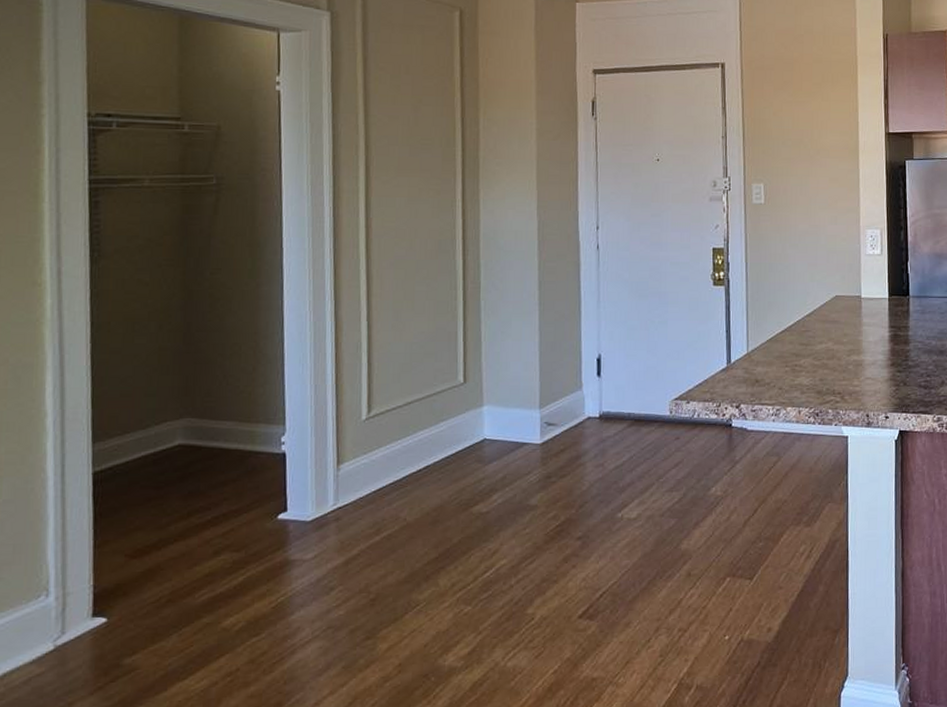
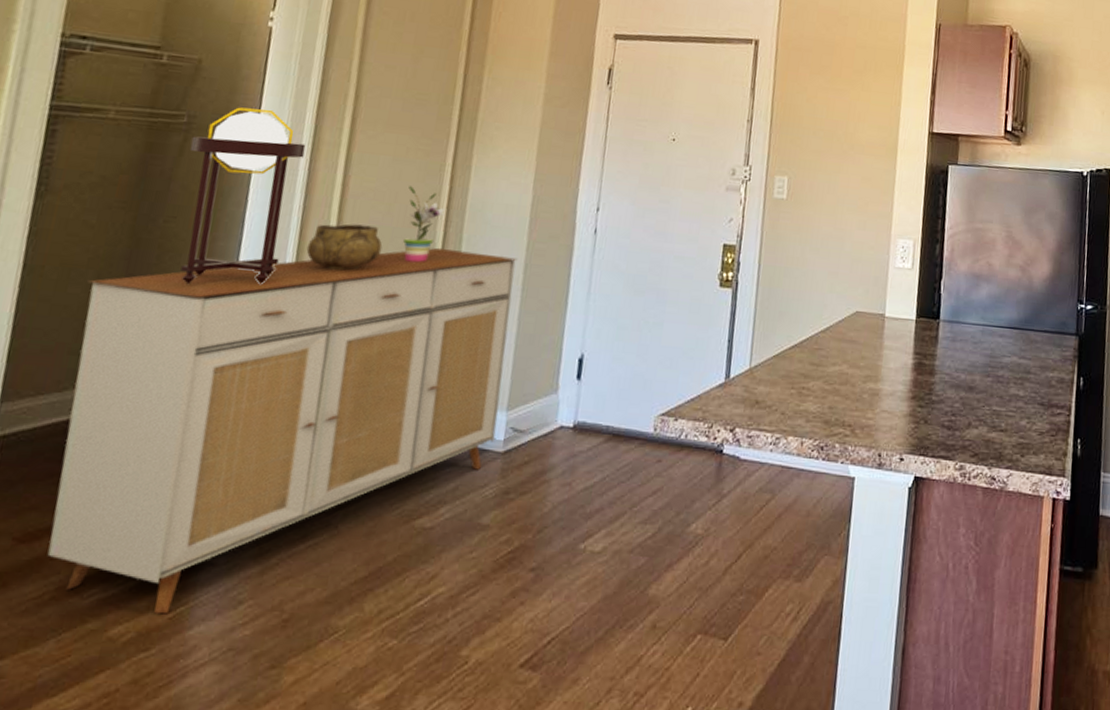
sideboard: none [151,274,533,605] -> present [47,247,518,614]
table lamp: none [223,166,328,327] -> present [180,107,306,285]
decorative bowl: none [342,260,410,302] -> present [306,224,383,271]
potted plant: none [426,222,462,289] -> present [403,186,445,262]

